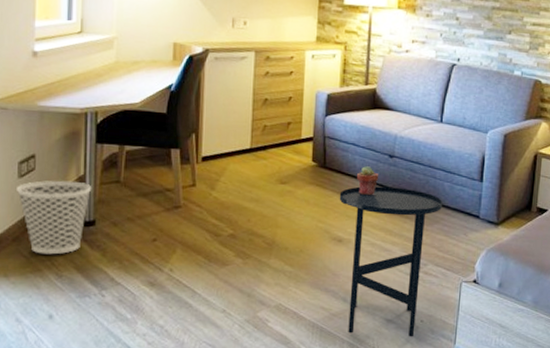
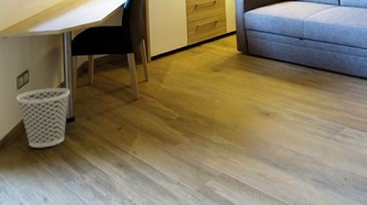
side table: present [339,186,442,337] -> none [262,64,350,195]
potted succulent: present [357,166,379,196] -> none [275,49,294,74]

